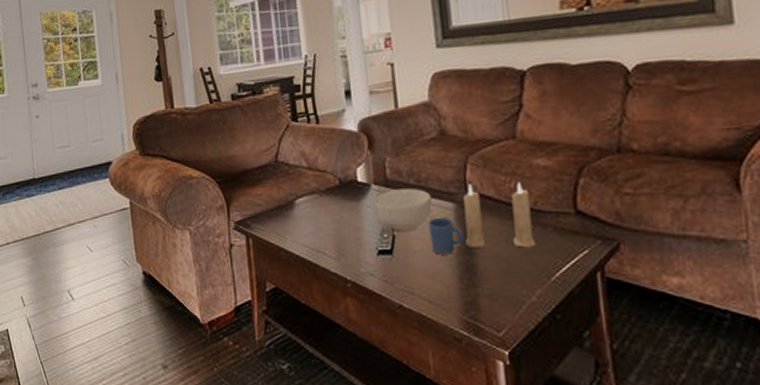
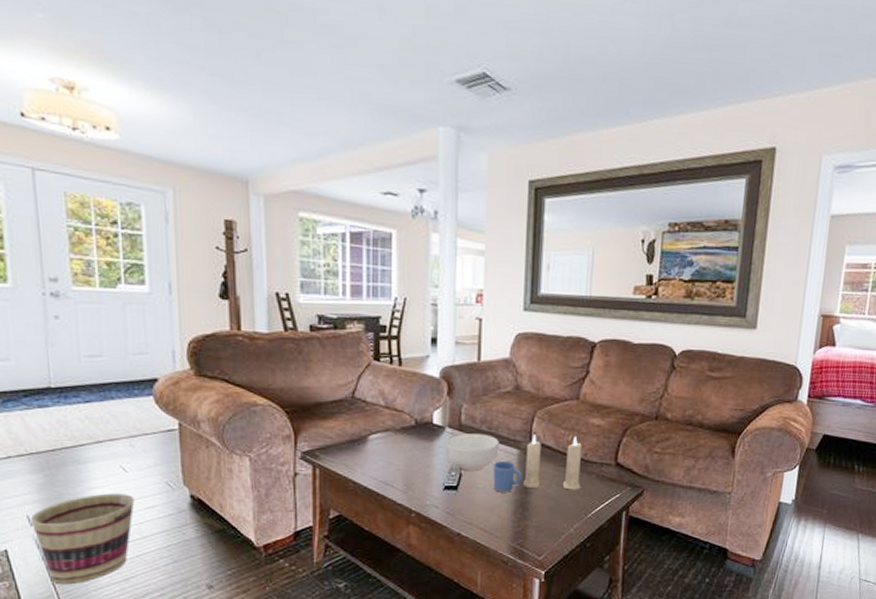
basket: none [23,273,100,363] -> present [30,493,135,585]

